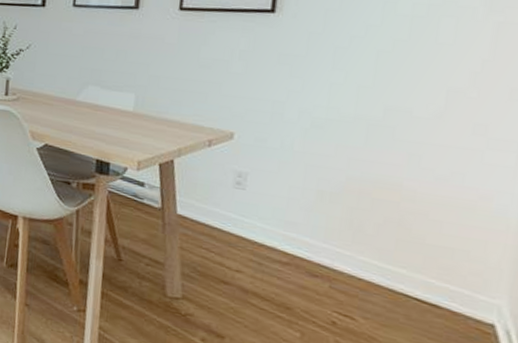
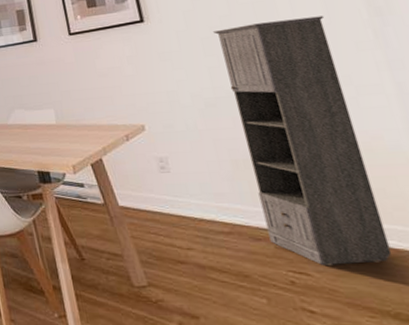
storage cabinet: none [327,41,489,321] -> present [213,15,392,265]

